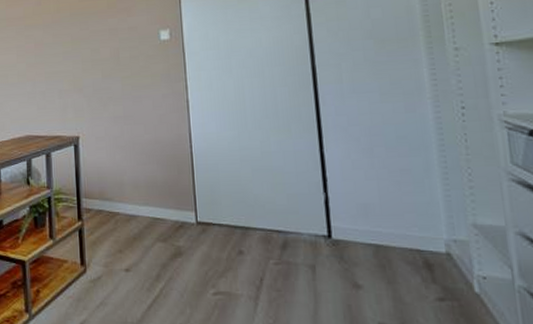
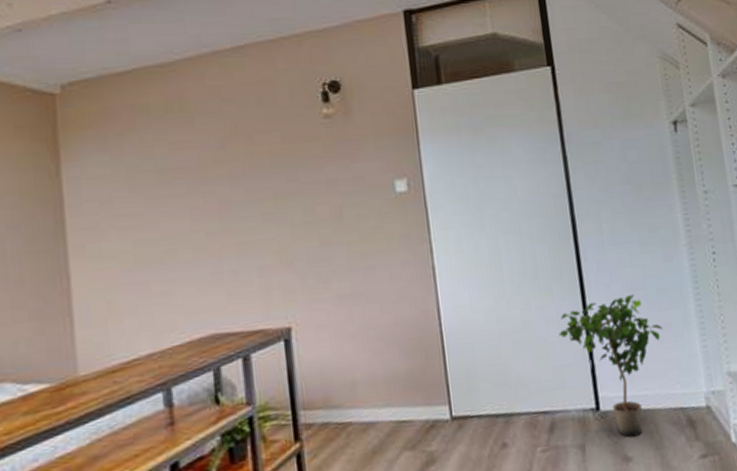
potted plant: none [295,139,401,268] -> present [559,294,663,438]

